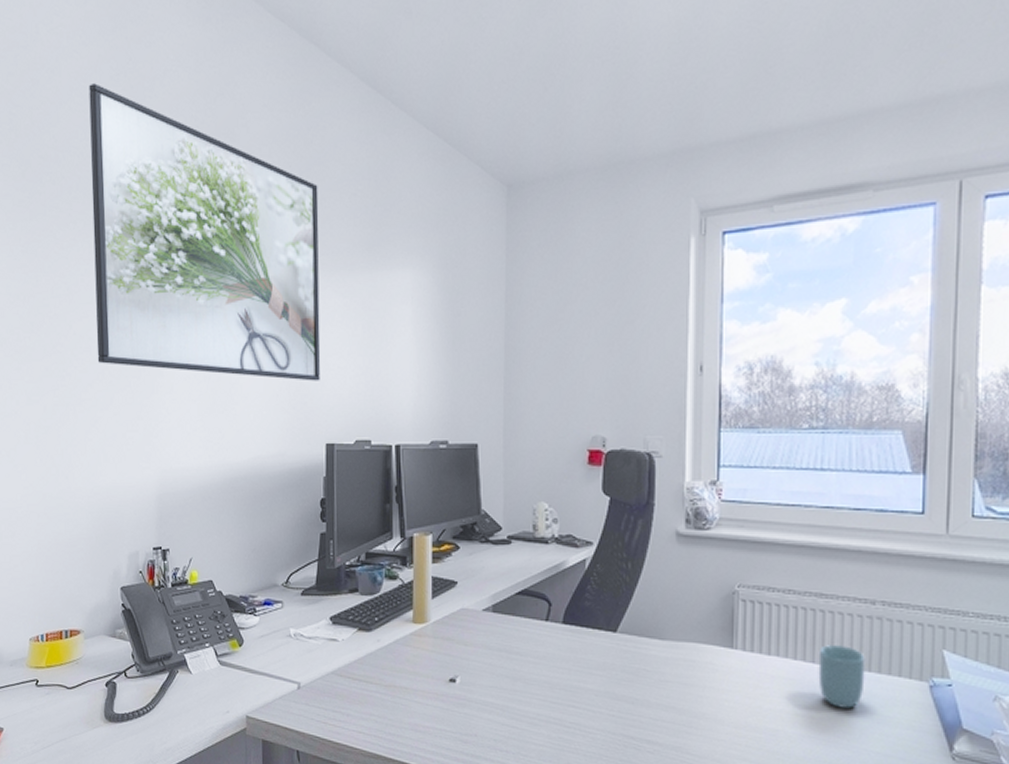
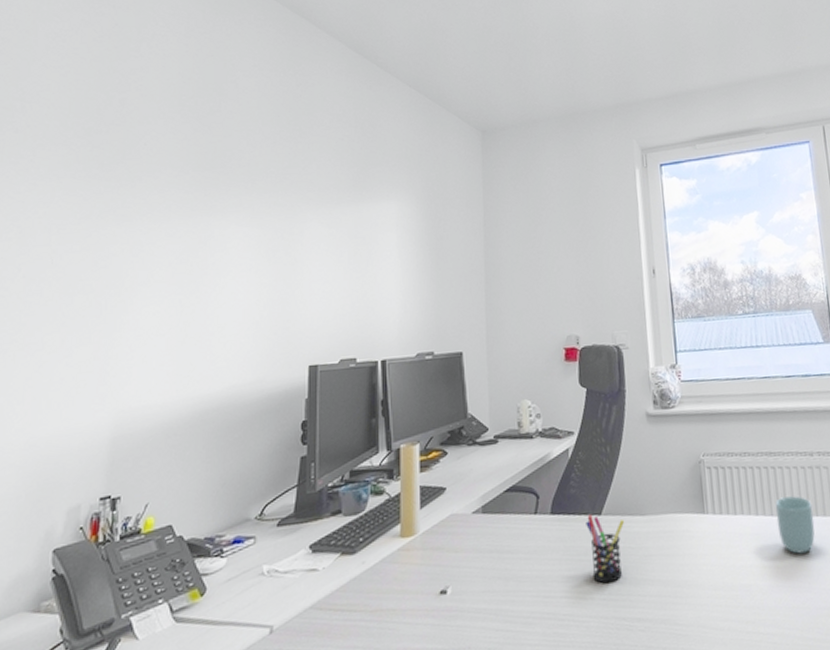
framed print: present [89,83,321,381] -> none [49,43,306,307]
pen holder: none [599,629,642,701] -> present [586,514,625,584]

